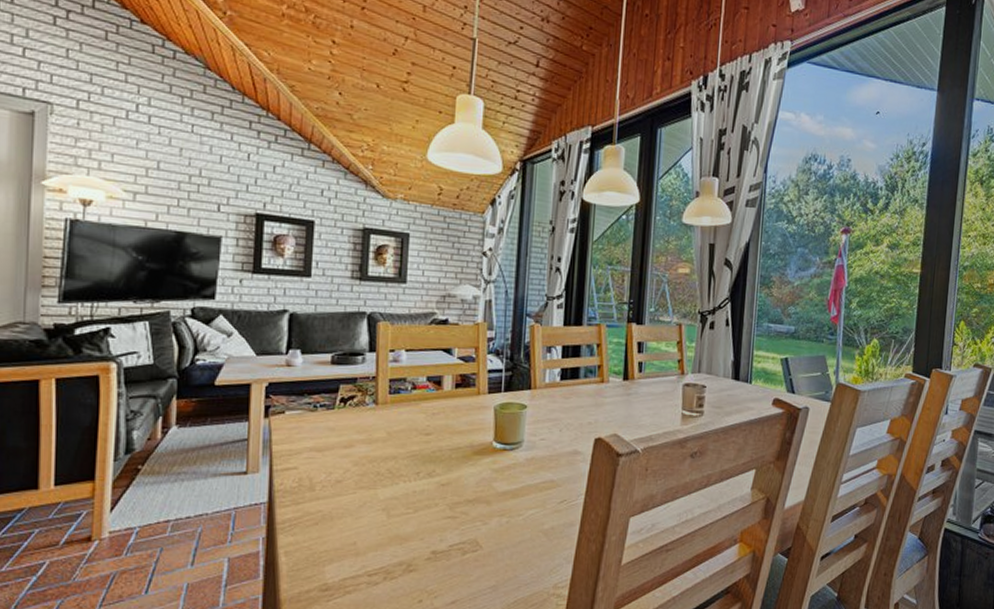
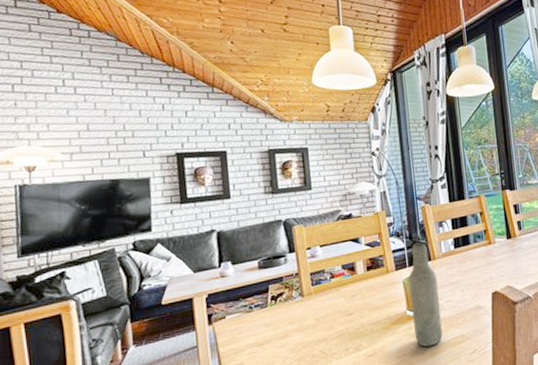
bottle: none [498,366,535,486] -> present [408,242,443,347]

